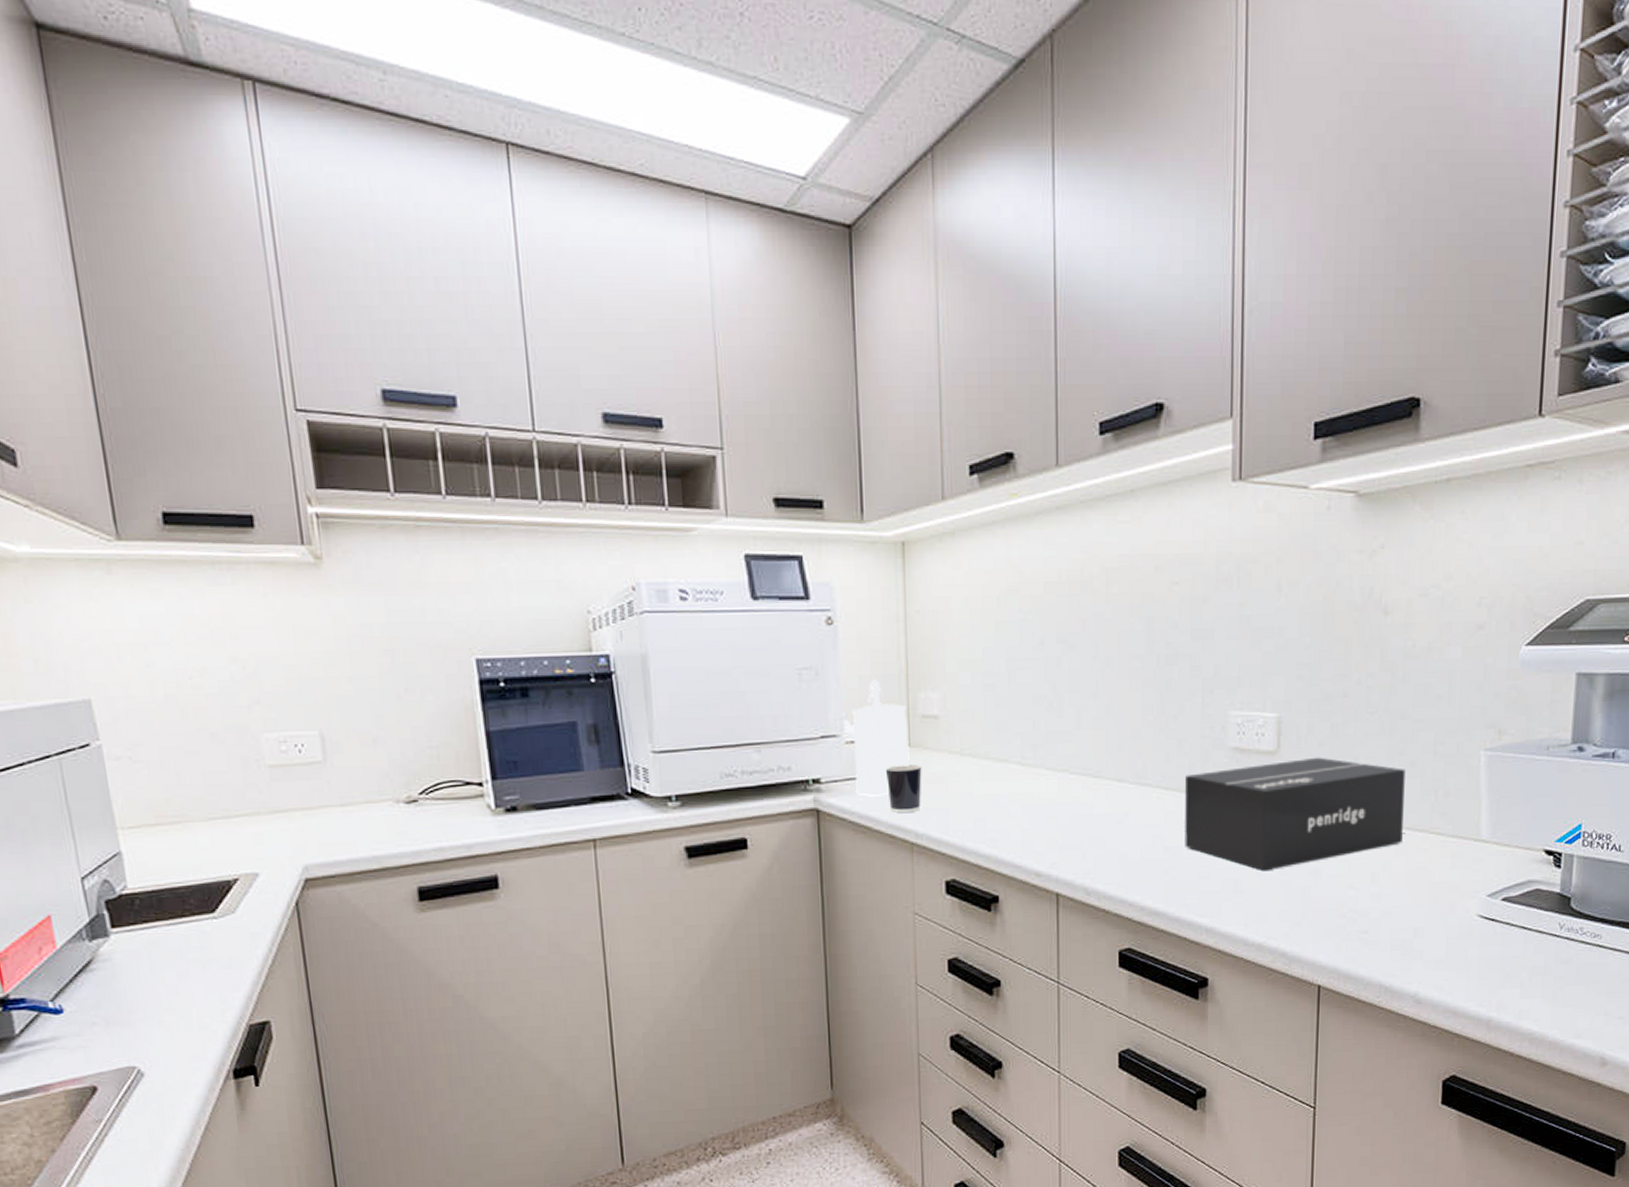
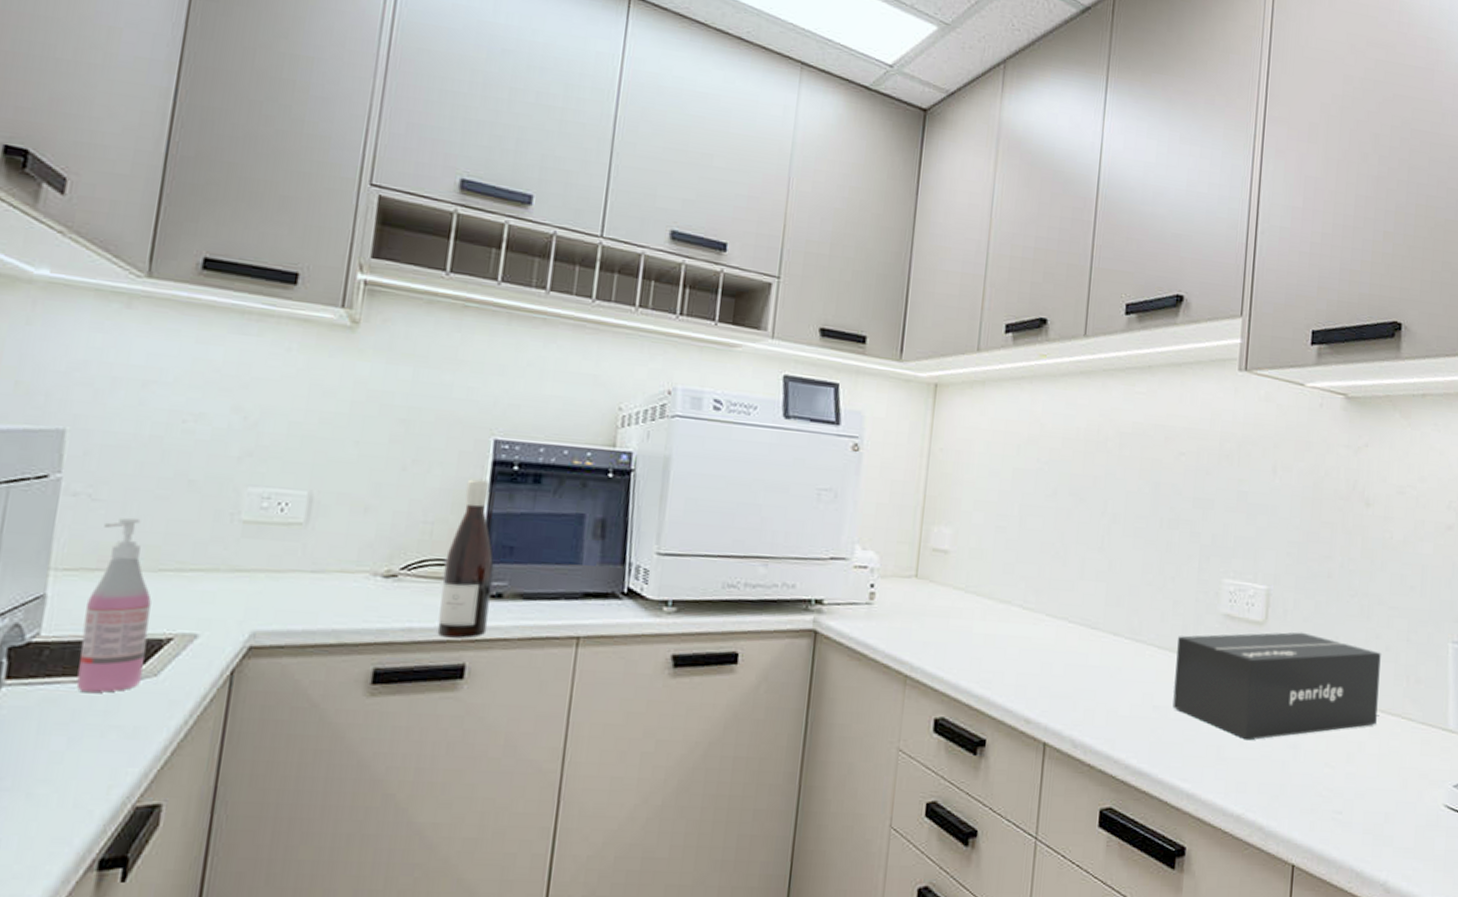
soap dispenser: none [151,774,224,932] -> present [76,517,152,693]
bottle: none [457,700,510,854] -> present [437,479,495,639]
tissue box: present [852,679,910,797] -> none [857,508,919,624]
mug: present [885,765,922,814] -> none [888,594,926,645]

